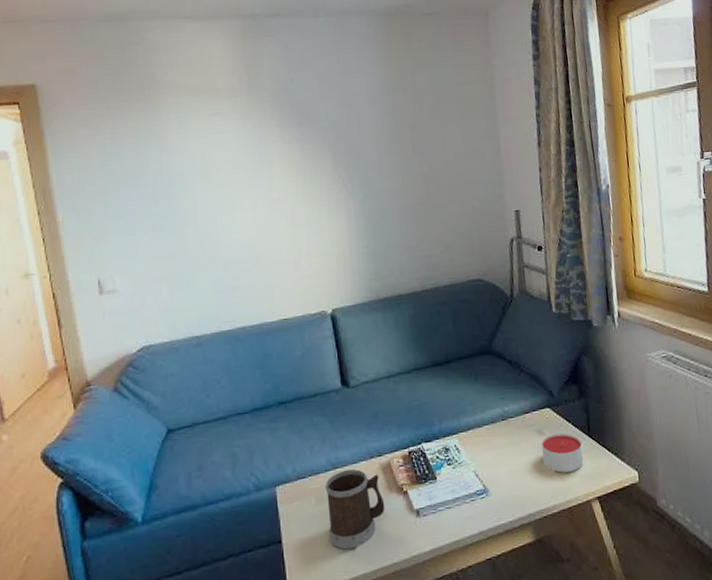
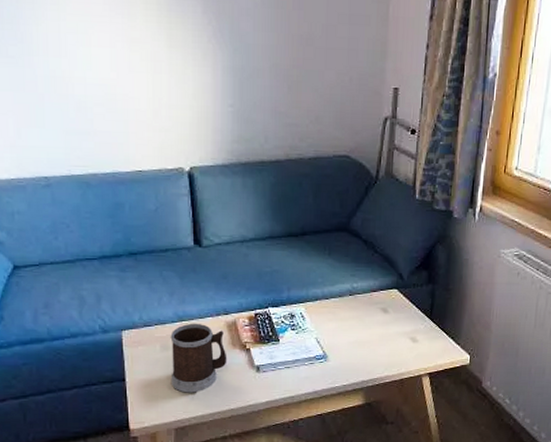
candle: present [541,433,584,473] -> none [383,314,422,348]

